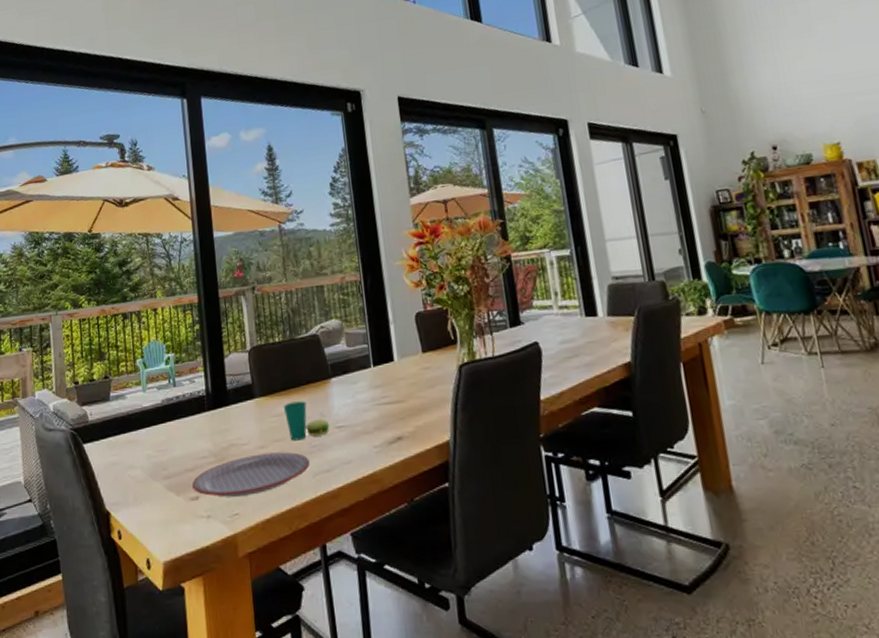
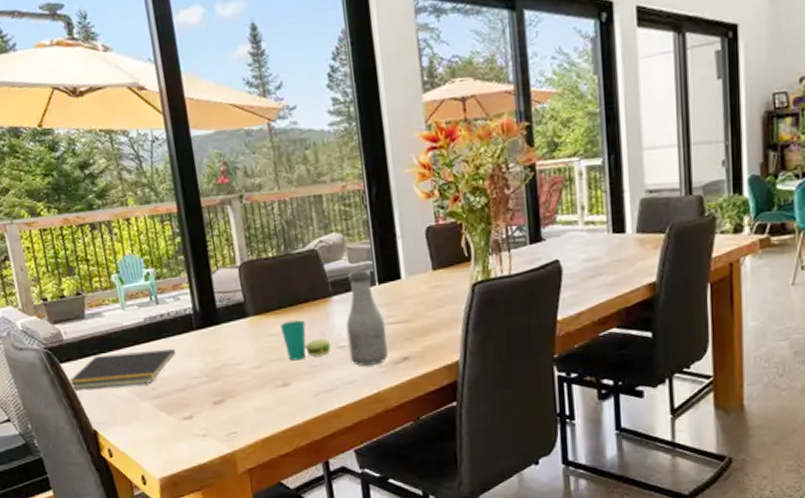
notepad: none [89,430,188,470] -> present [68,349,176,390]
plate: present [192,452,310,497] -> none [184,371,311,417]
bottle: none [344,353,383,446] -> present [346,270,388,366]

